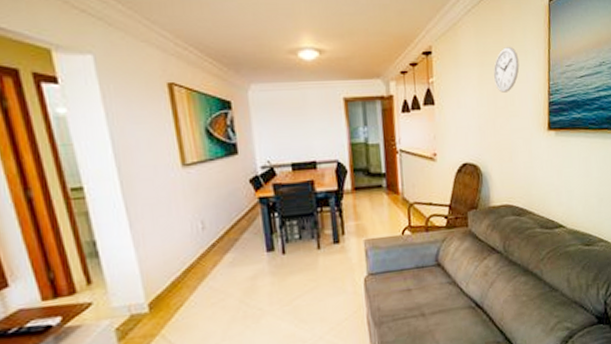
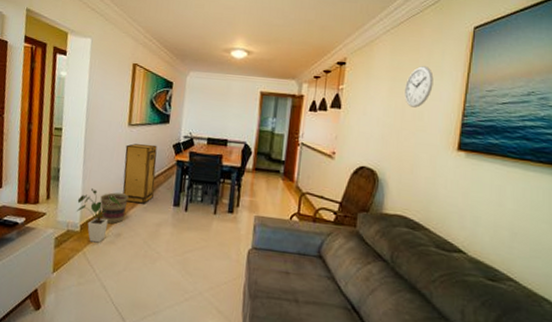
house plant: none [134,255,199,321] -> present [77,188,121,243]
basket: none [167,252,207,293] -> present [100,192,129,224]
storage cabinet: none [185,184,239,261] -> present [123,143,157,204]

